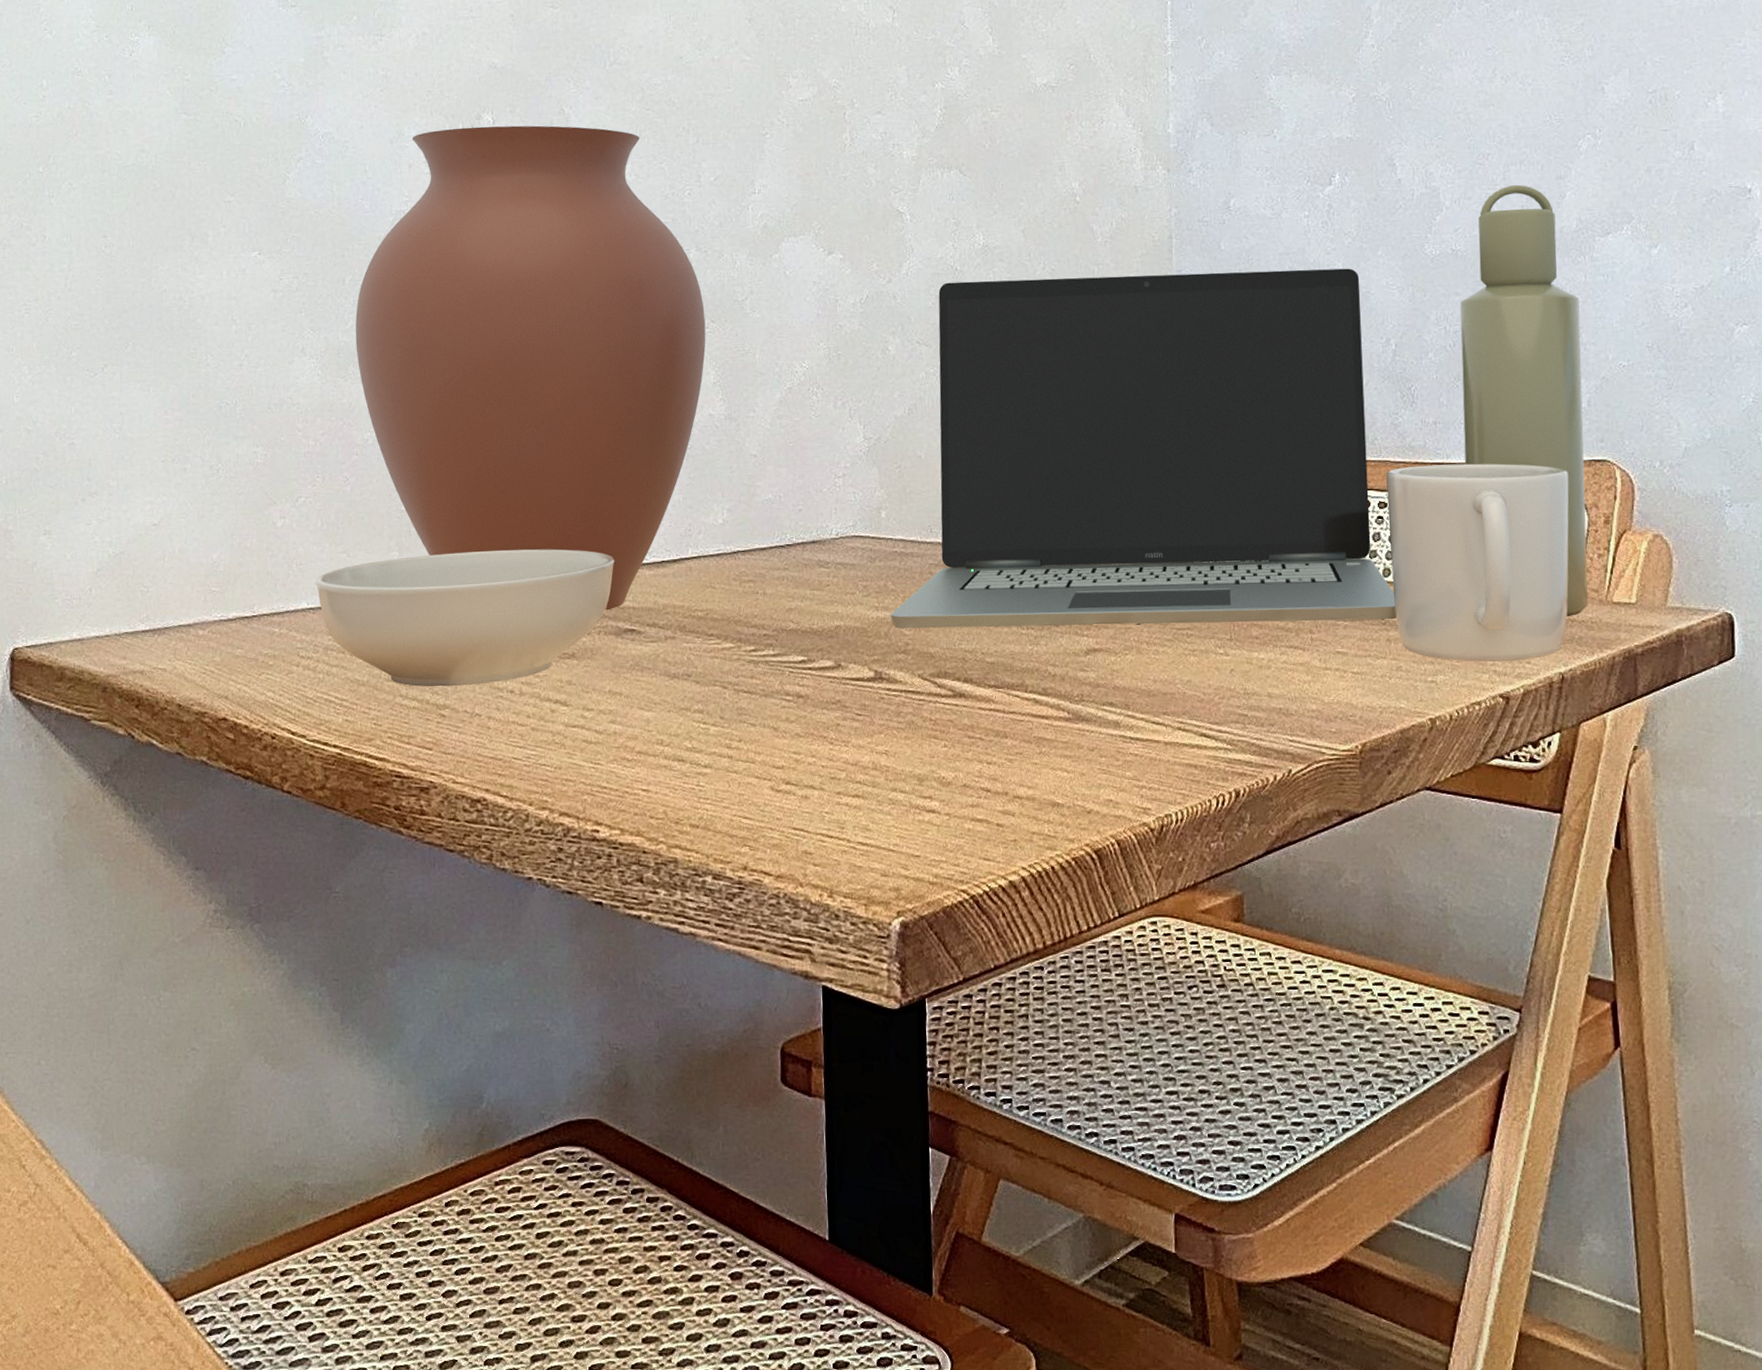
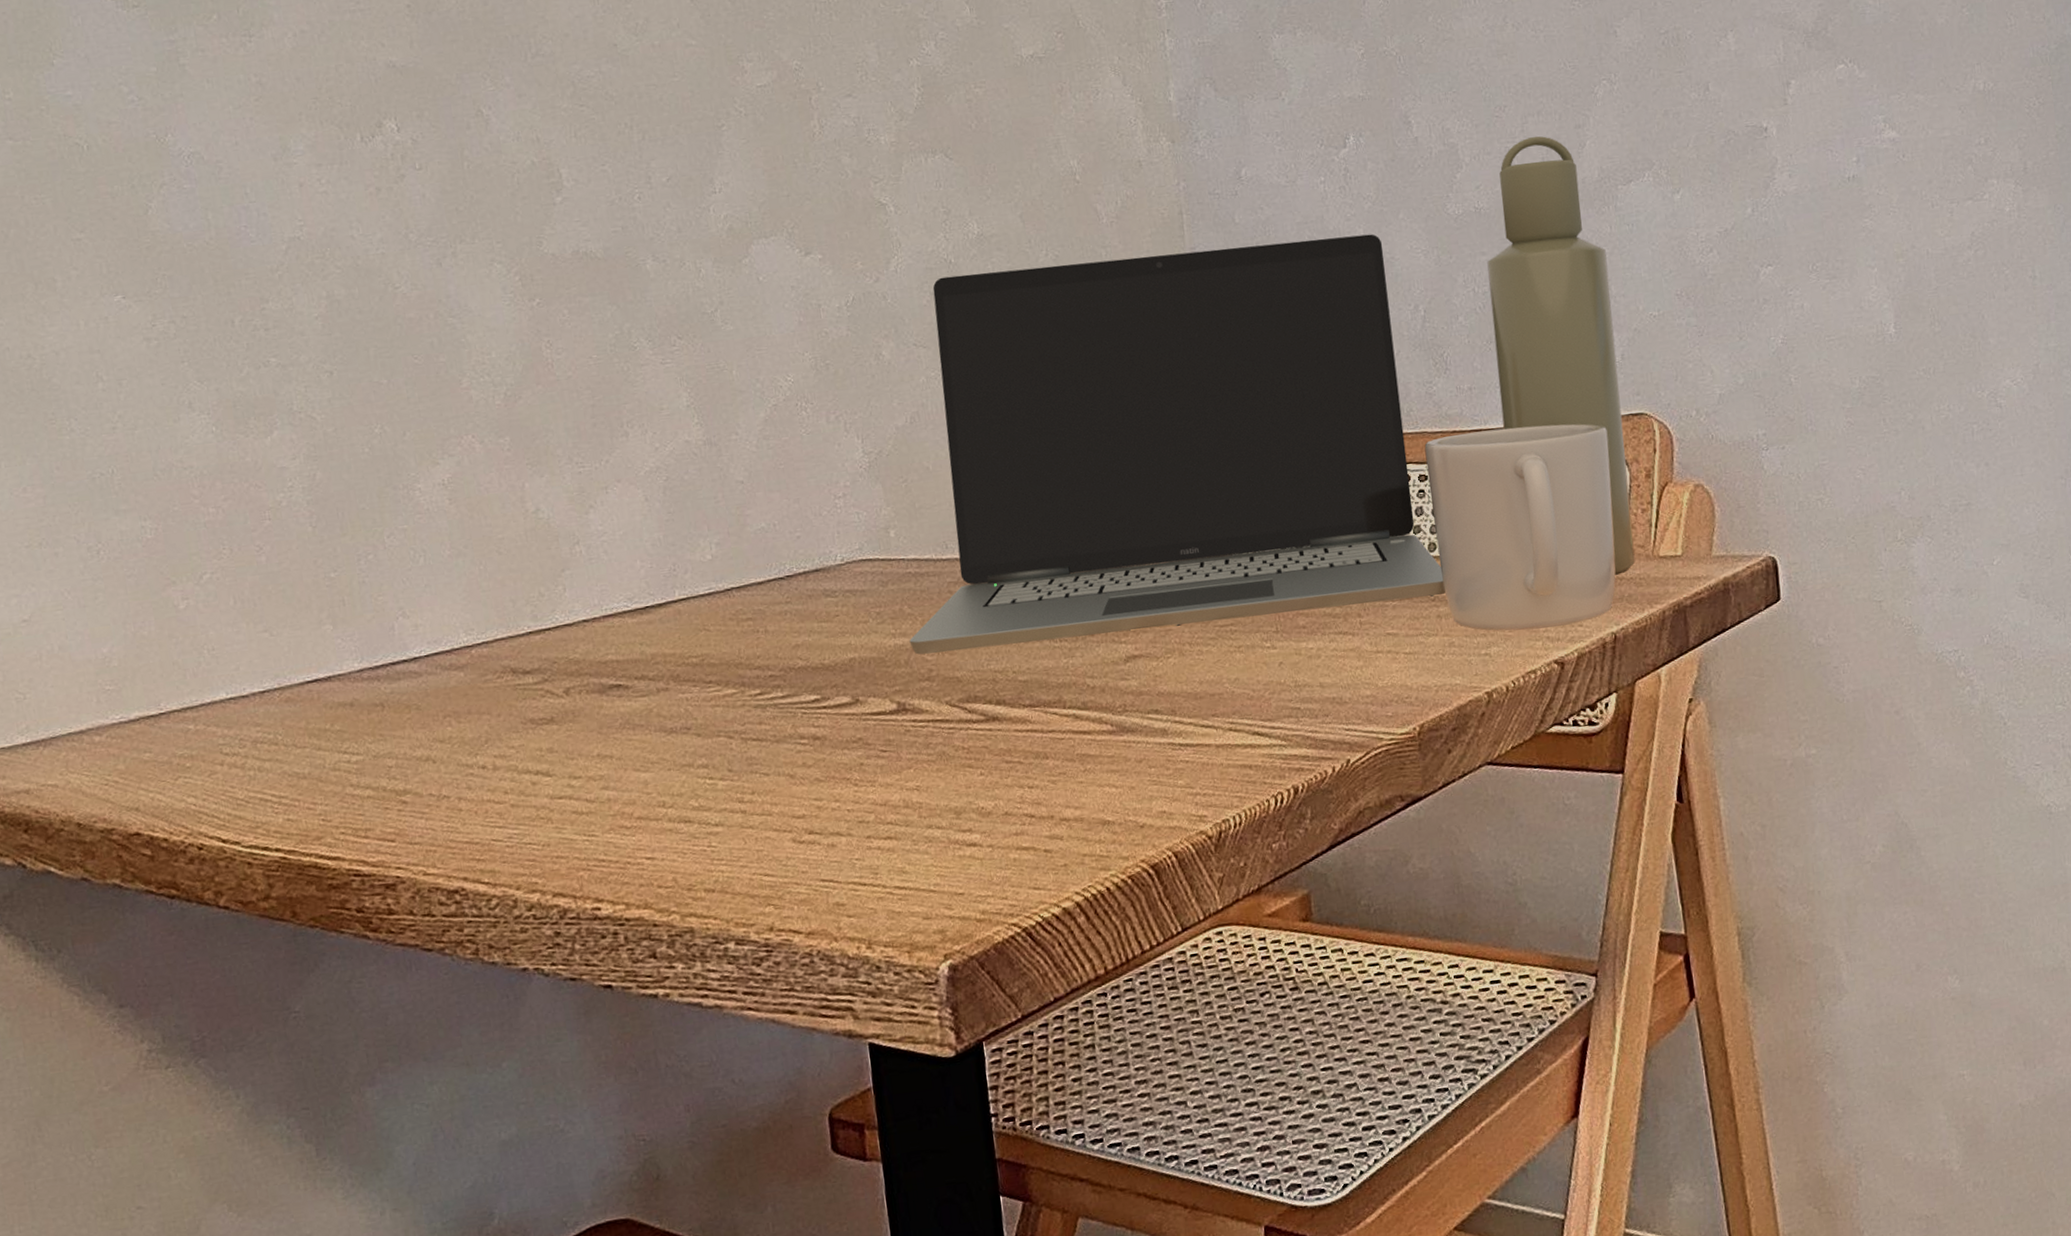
bowl: present [315,549,615,687] -> none [232,602,591,774]
vase: present [355,125,706,611] -> none [251,129,675,667]

